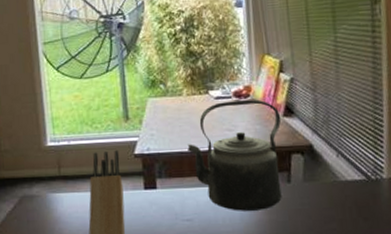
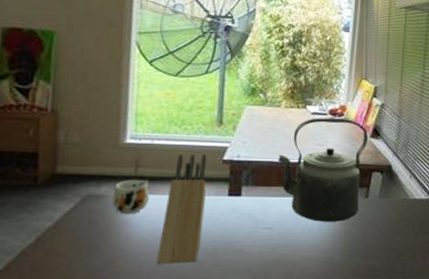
mug: none [42,177,74,213] -> present [111,177,149,215]

